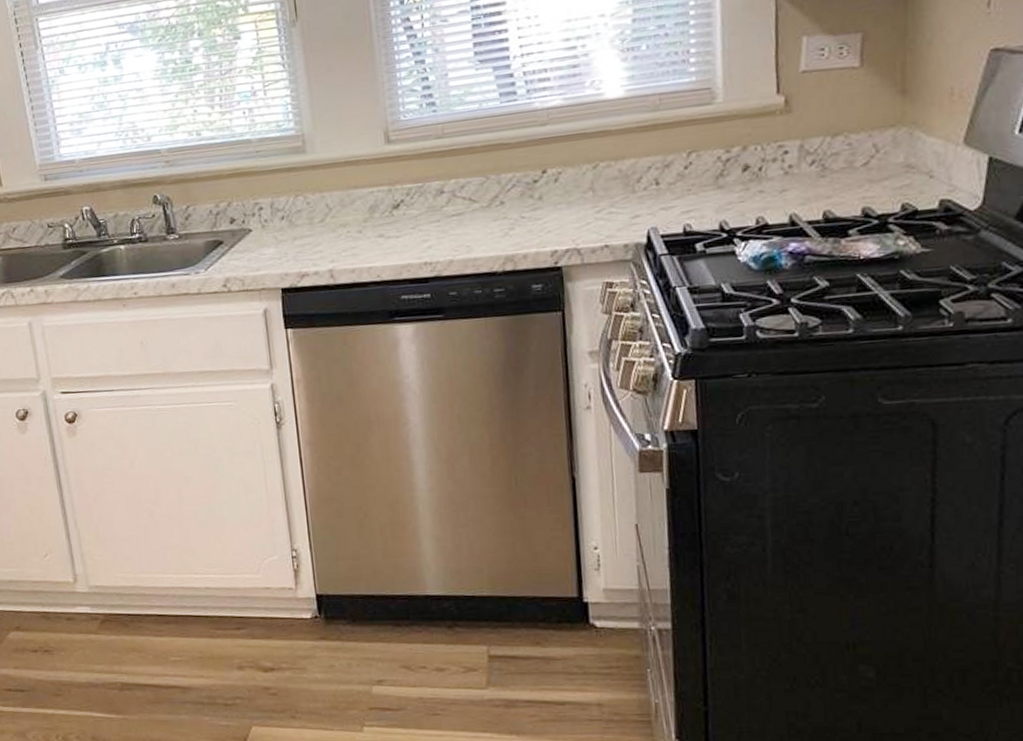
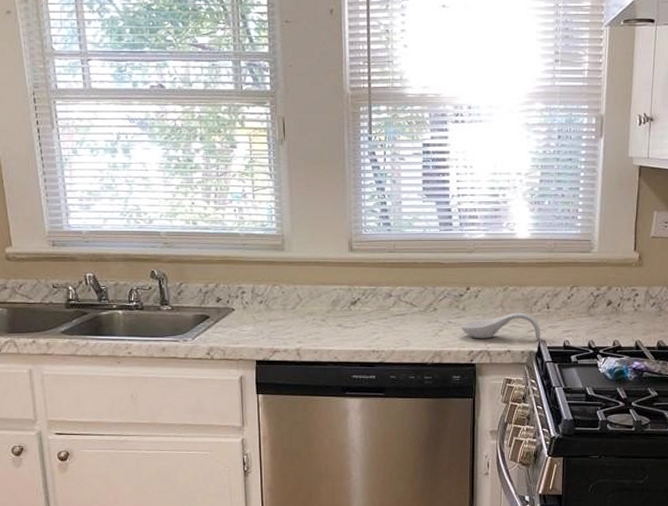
spoon rest: none [537,194,650,235] -> present [460,312,541,339]

